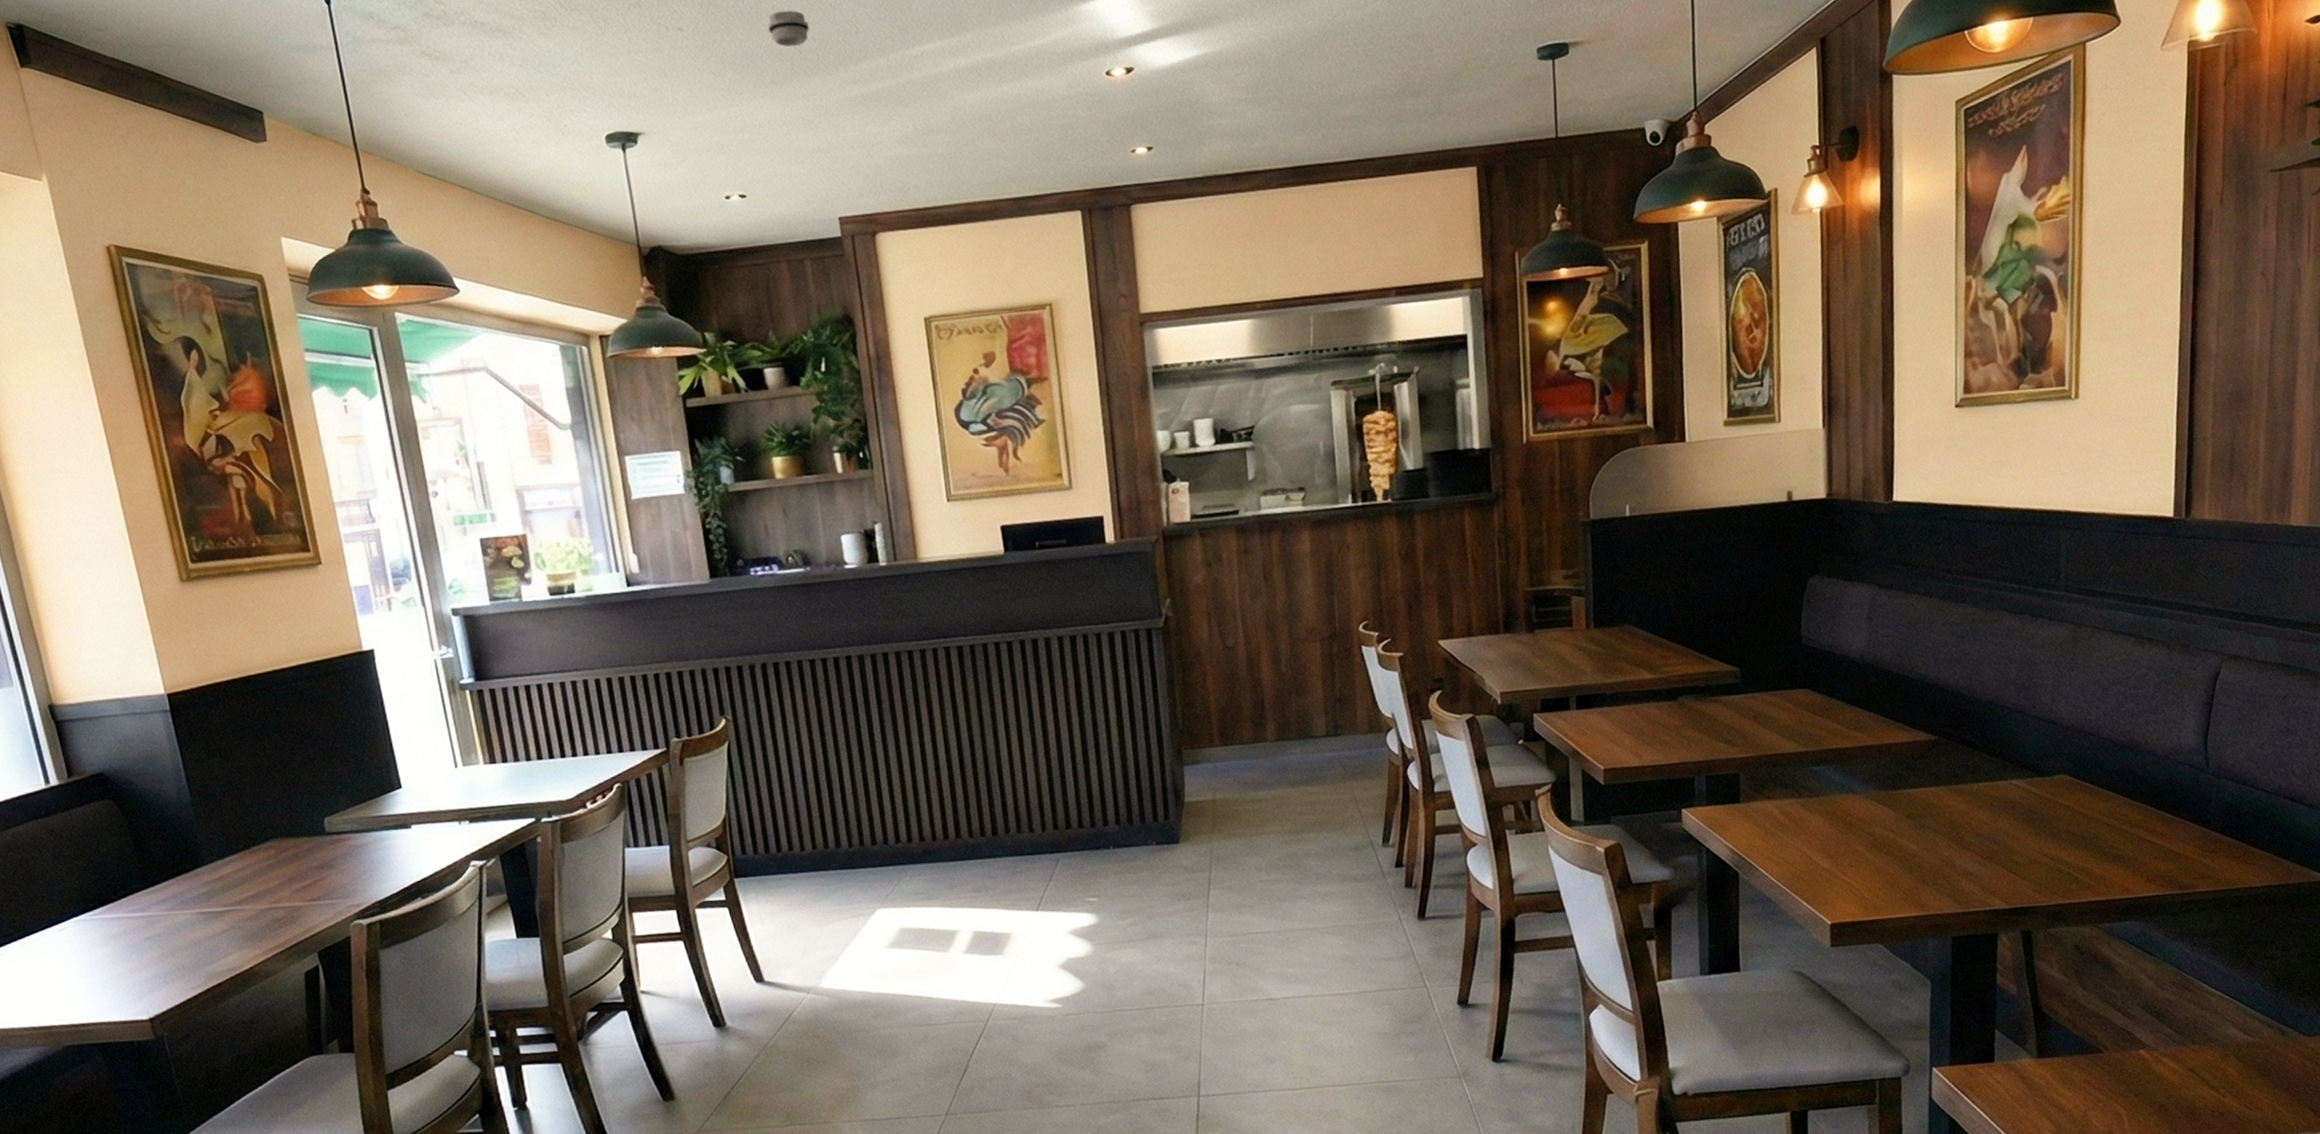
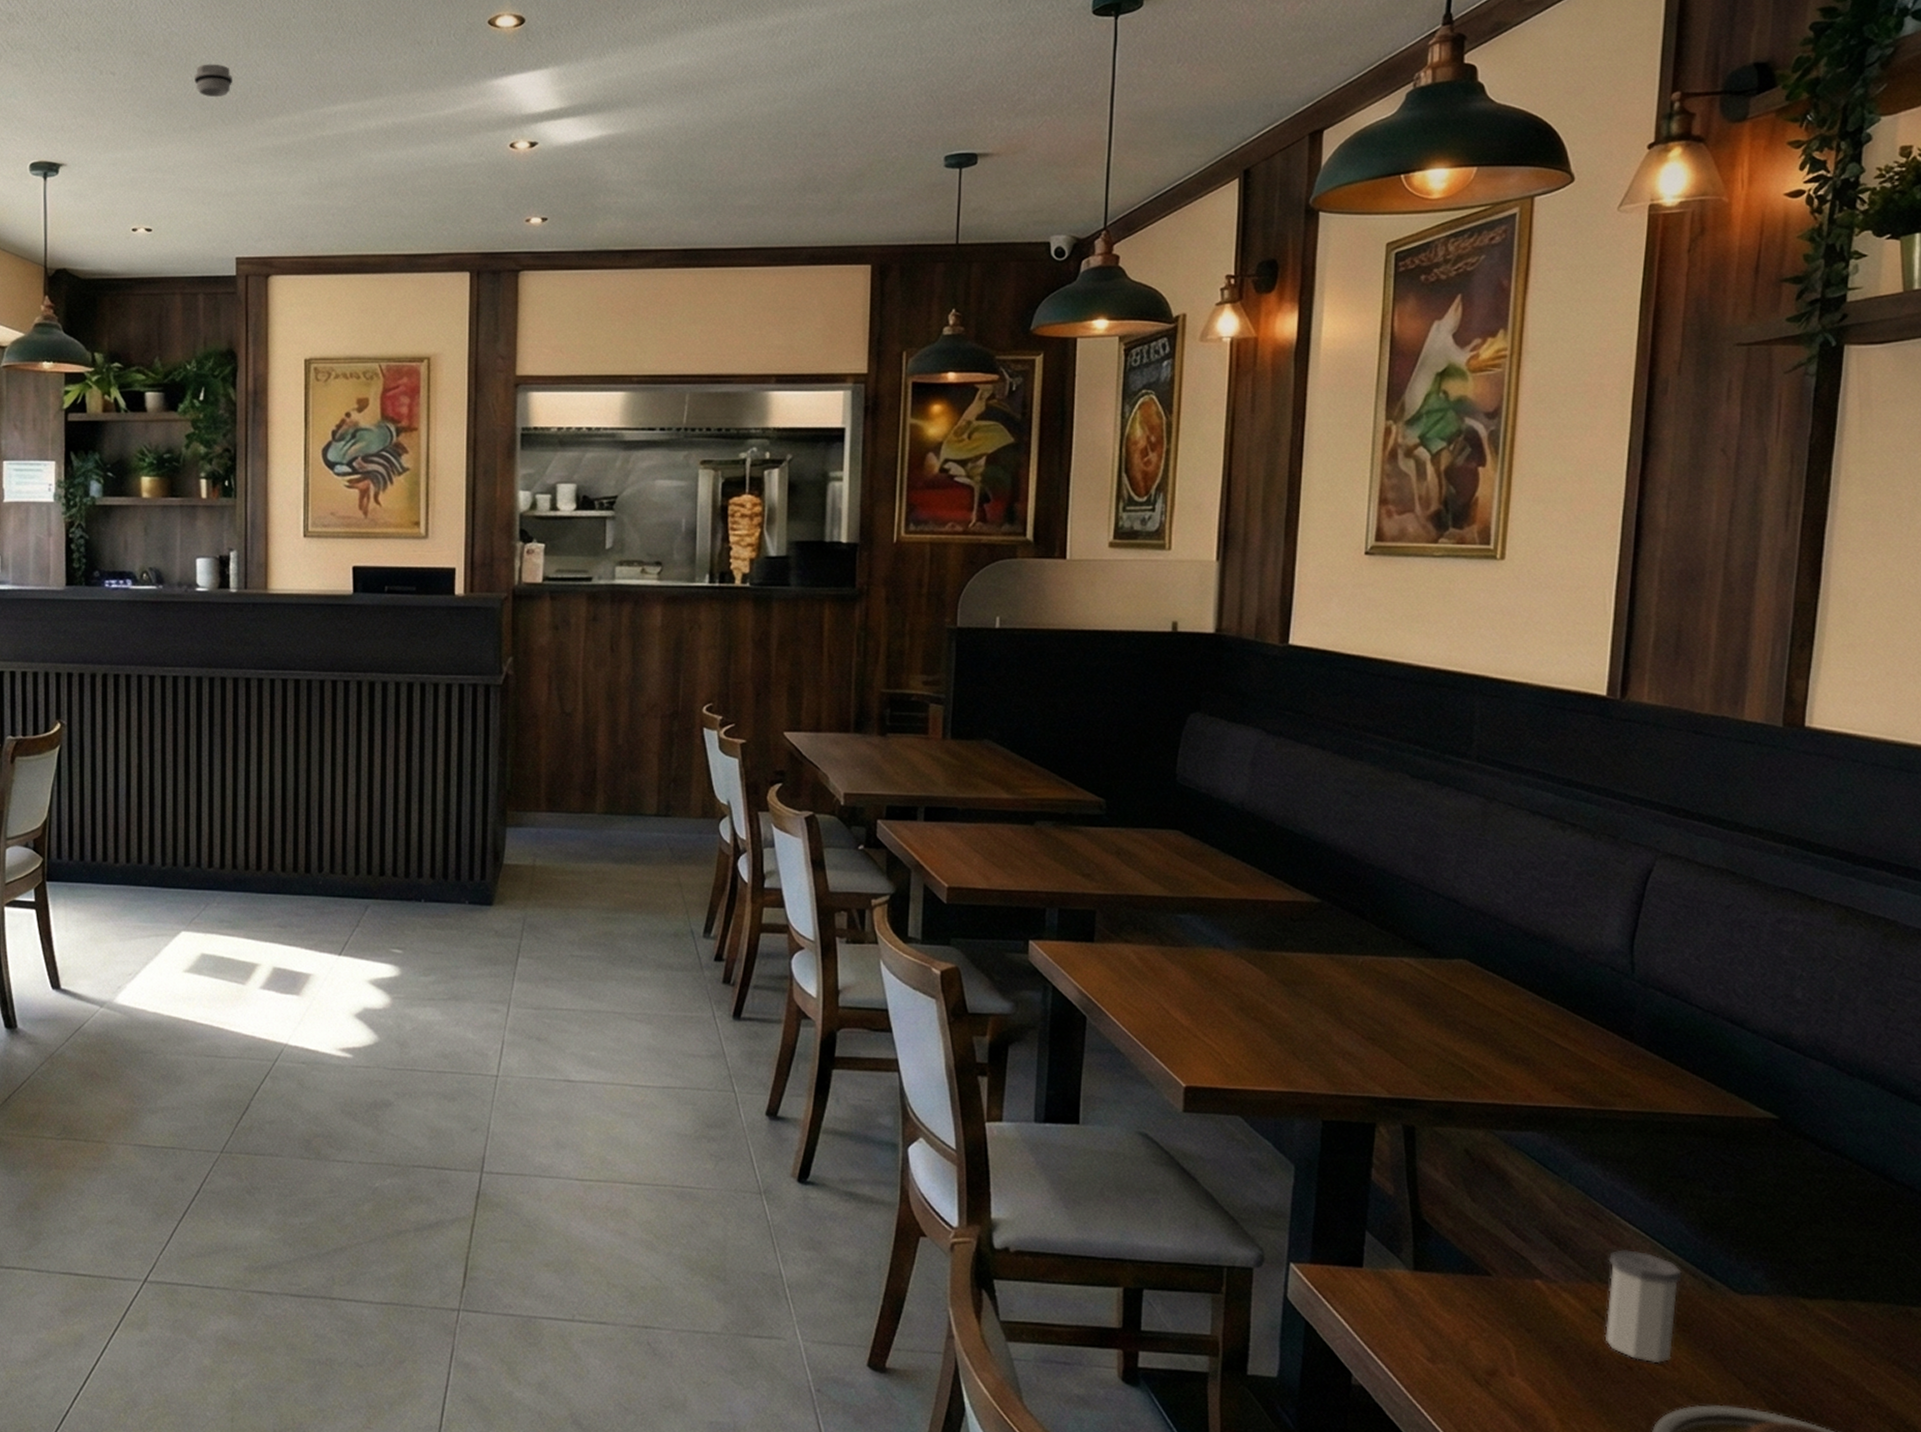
salt shaker: none [2199,1011,2260,1107] -> present [1604,1248,1682,1364]

